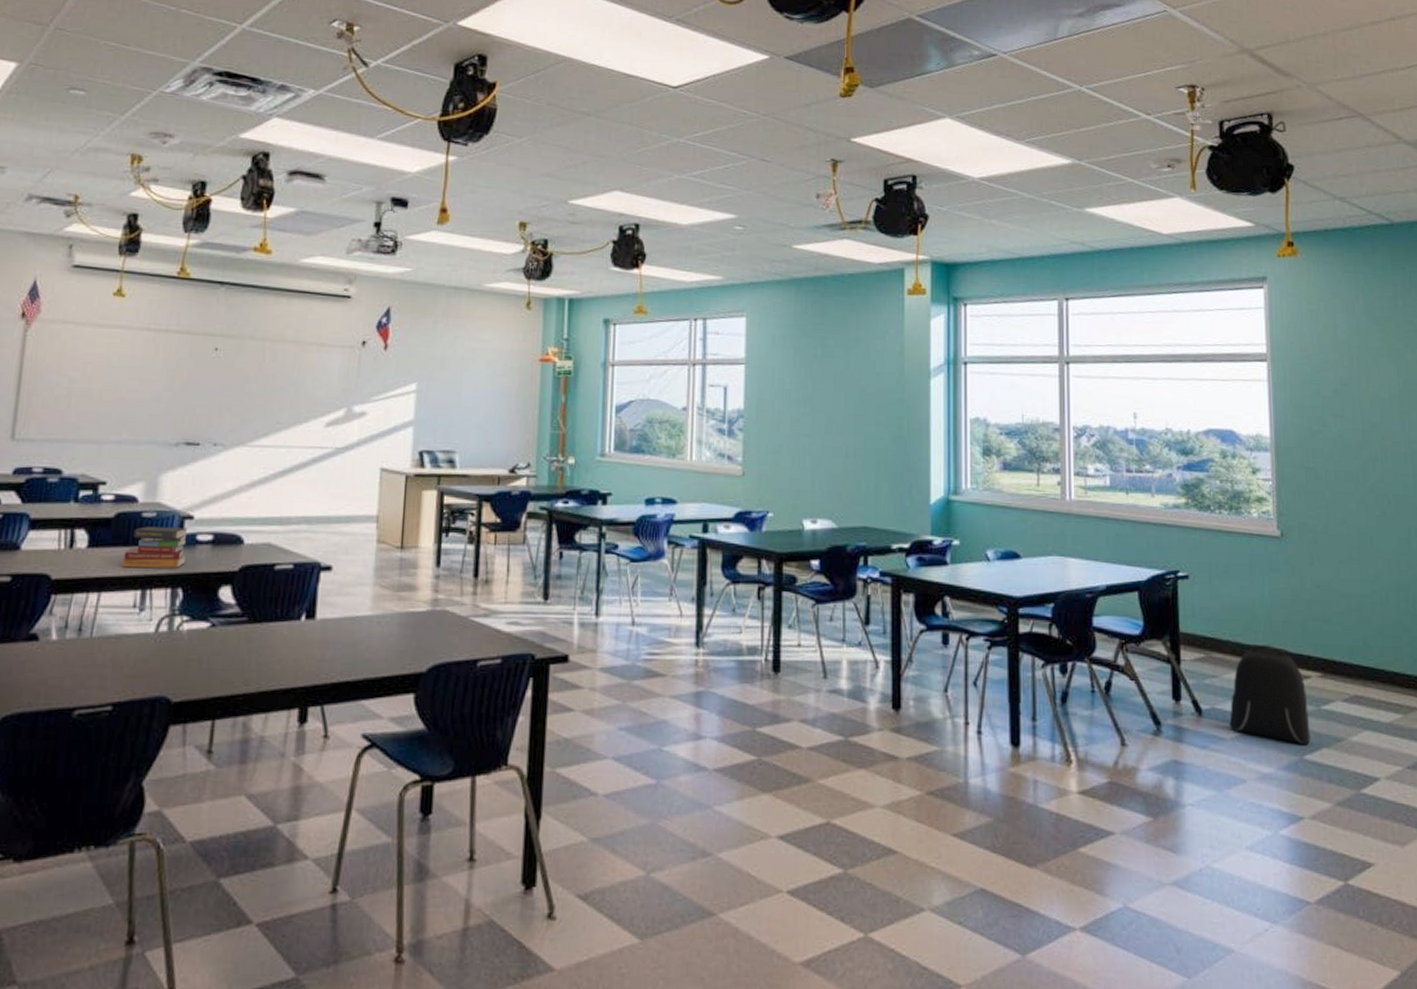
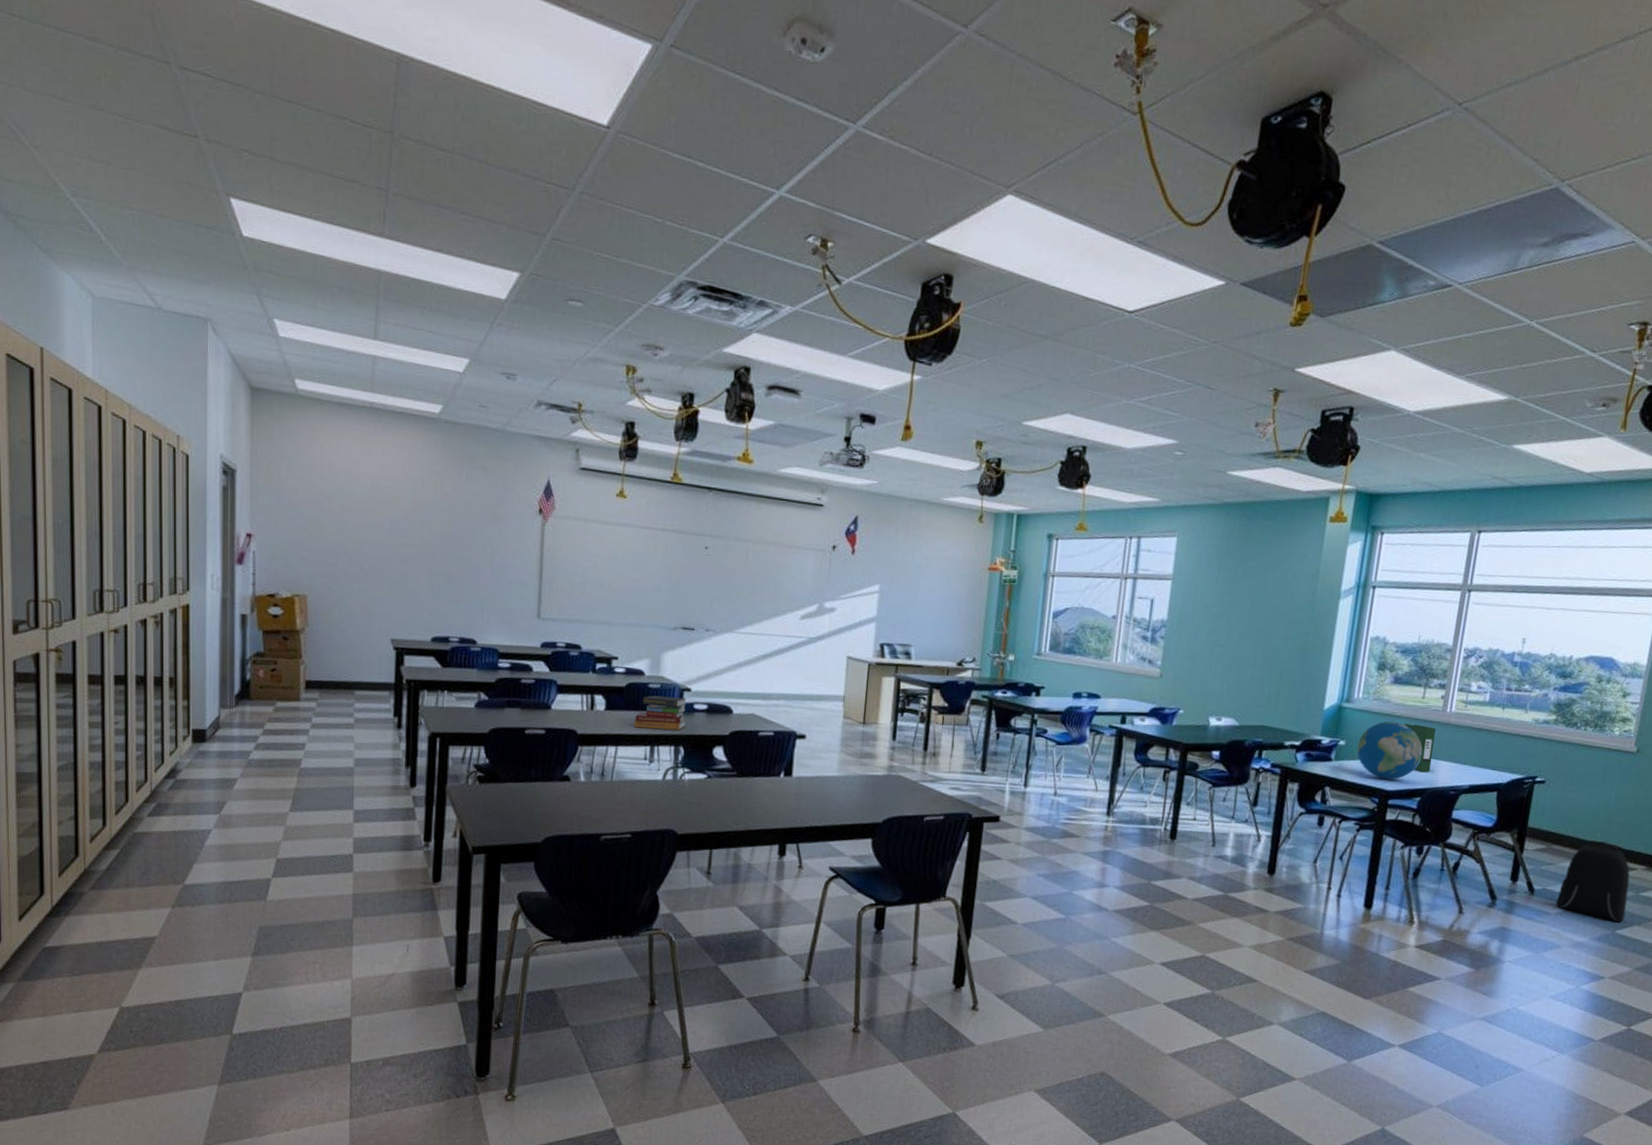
globe: none [974,514,1048,584] -> present [1356,721,1423,780]
binder: none [1022,516,1059,573] -> present [1404,723,1436,773]

